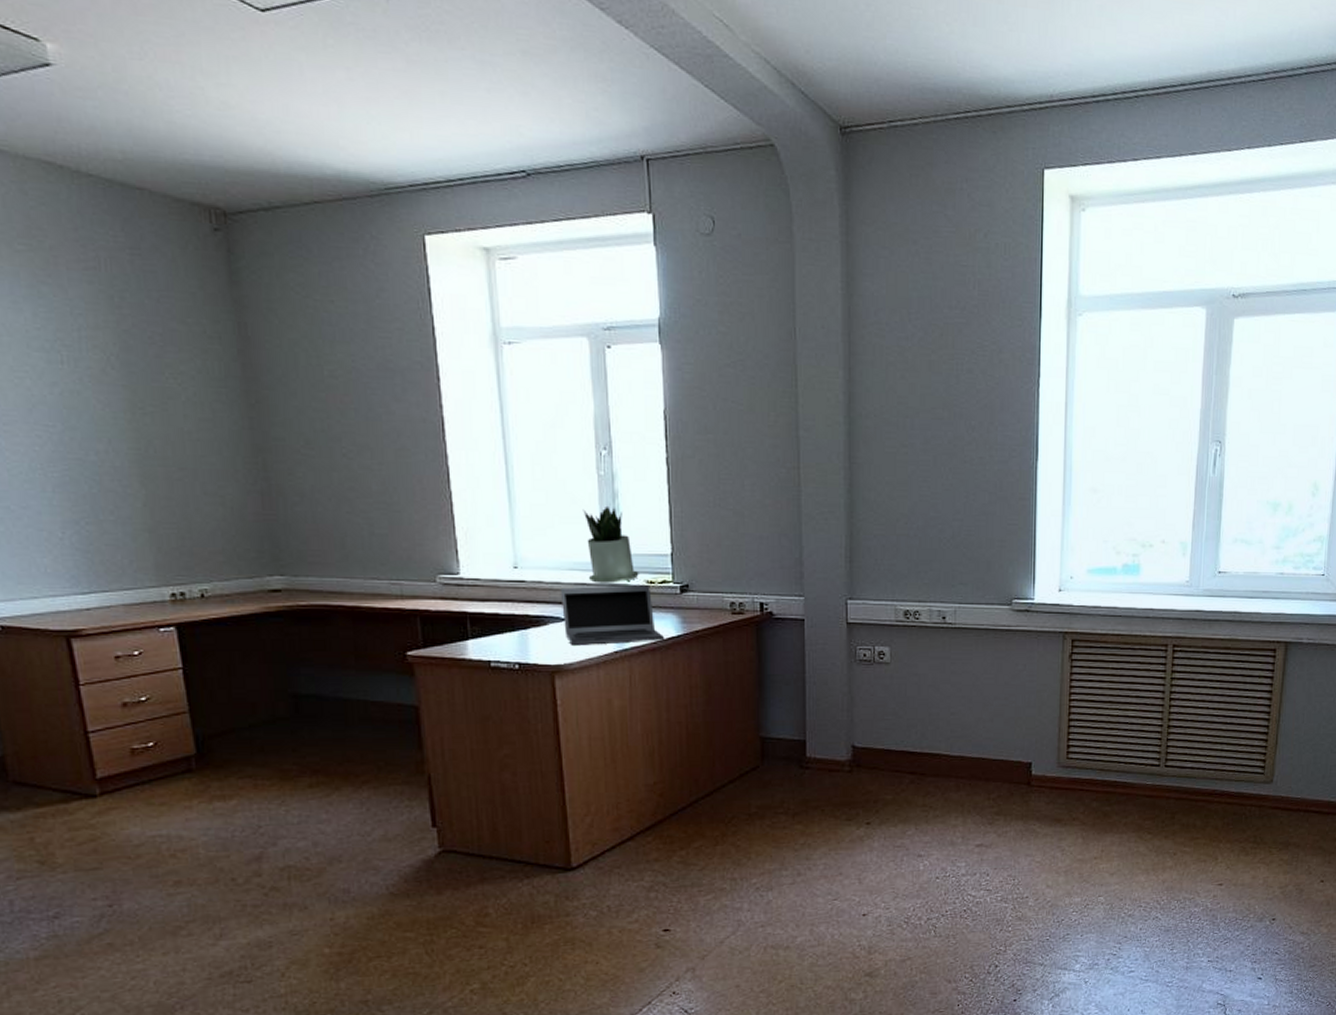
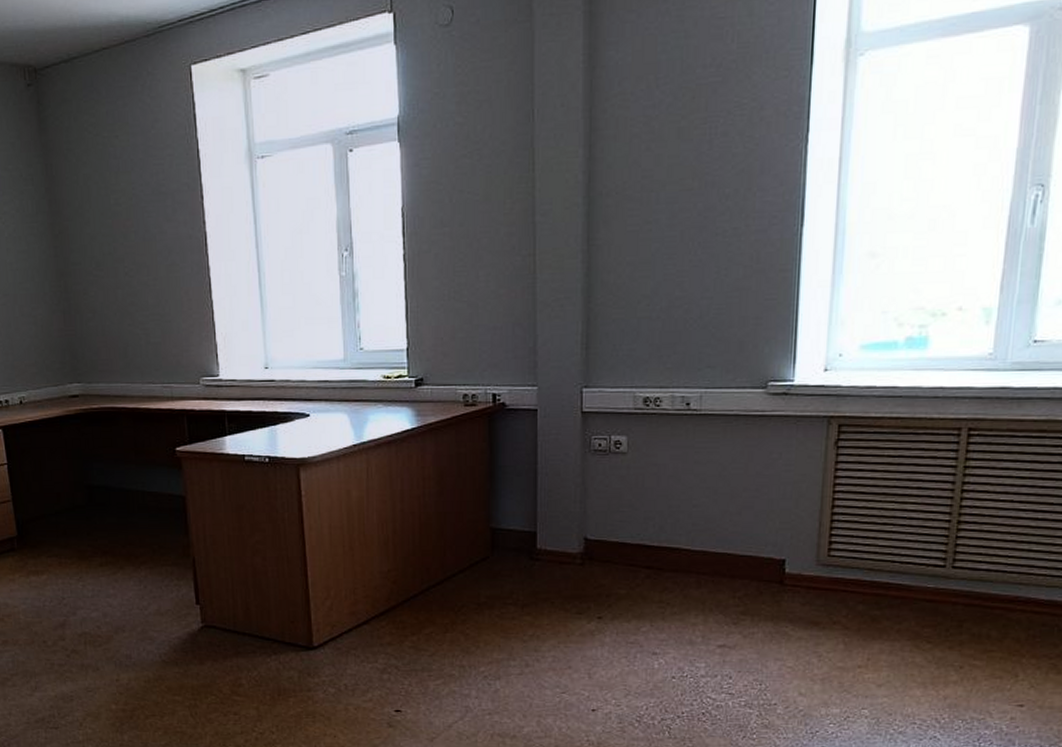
laptop: present [560,585,665,645] -> none [305,380,400,439]
planter: present [583,505,639,583] -> none [326,305,377,380]

